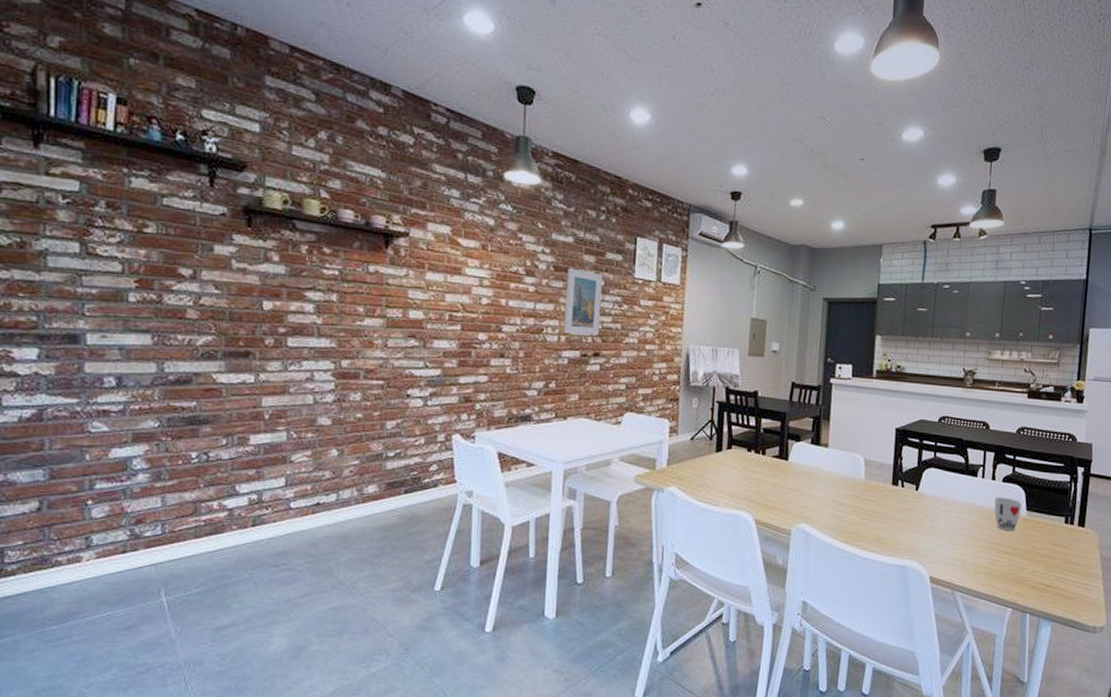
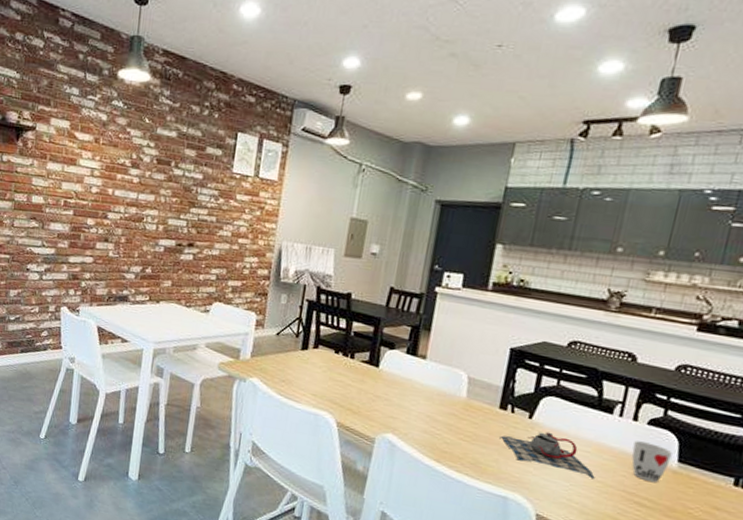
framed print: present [564,267,603,336] -> none [162,161,203,228]
teapot: none [895,500,970,536] -> present [499,432,595,478]

